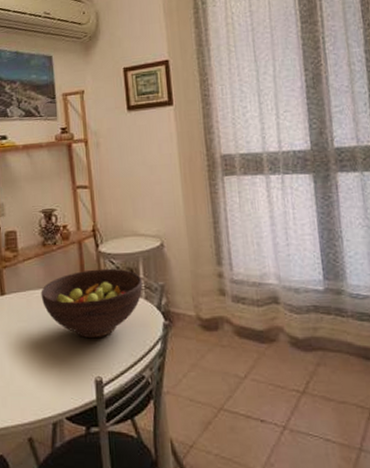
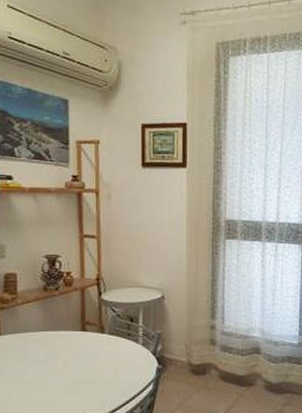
fruit bowl: present [41,268,143,339] -> none [38,315,141,379]

